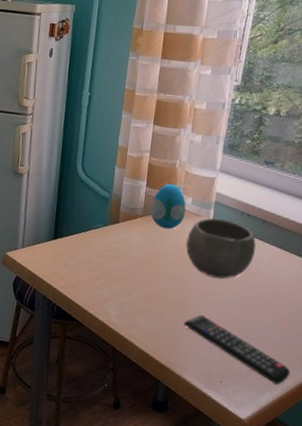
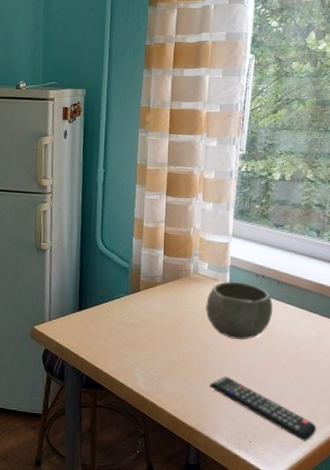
decorative egg: present [150,183,186,229] -> none [169,250,203,294]

